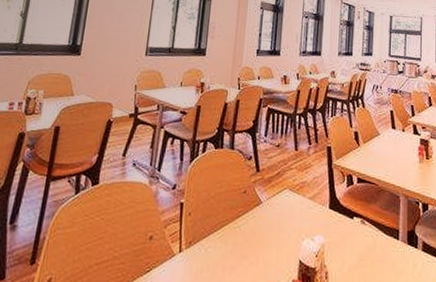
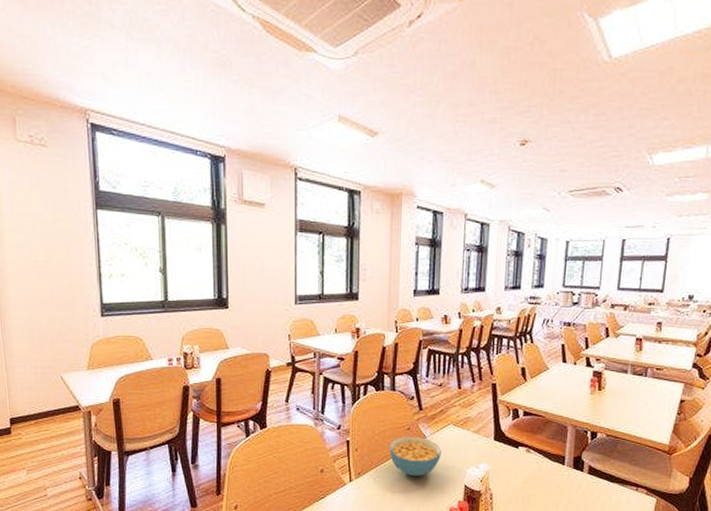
cereal bowl: none [223,200,277,249] -> present [389,436,442,477]

